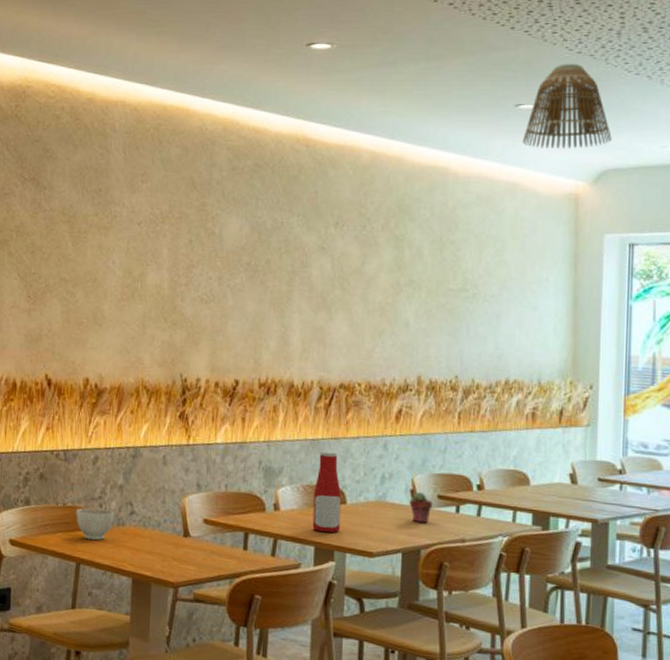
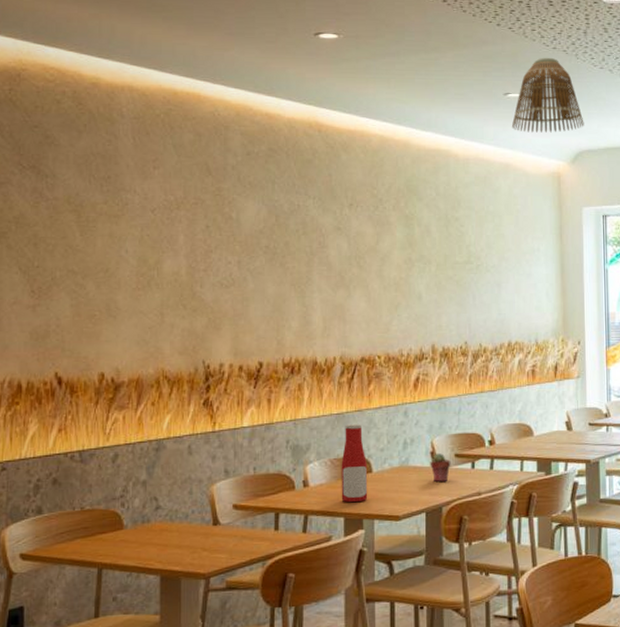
bowl: present [76,507,115,541] -> none [96,507,138,543]

